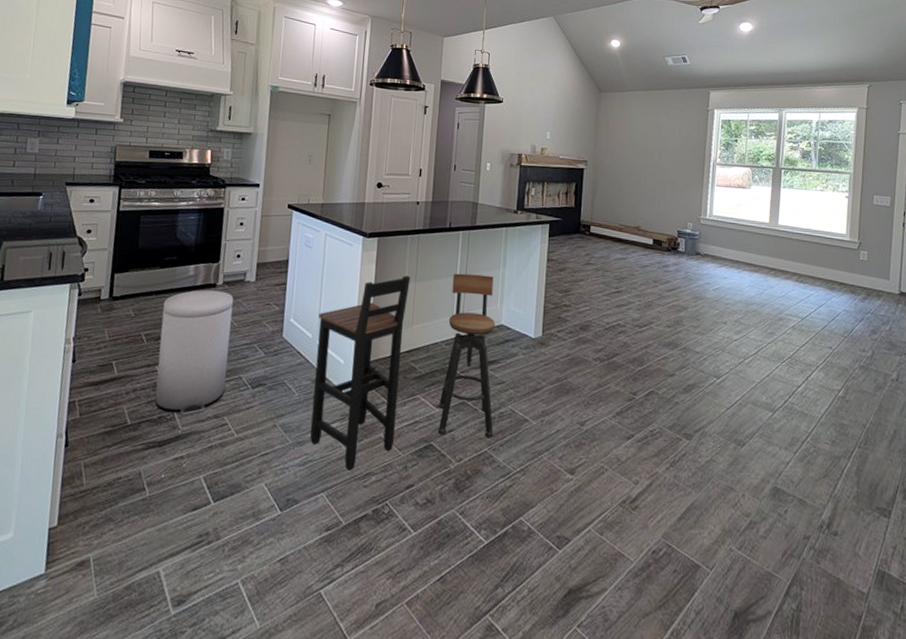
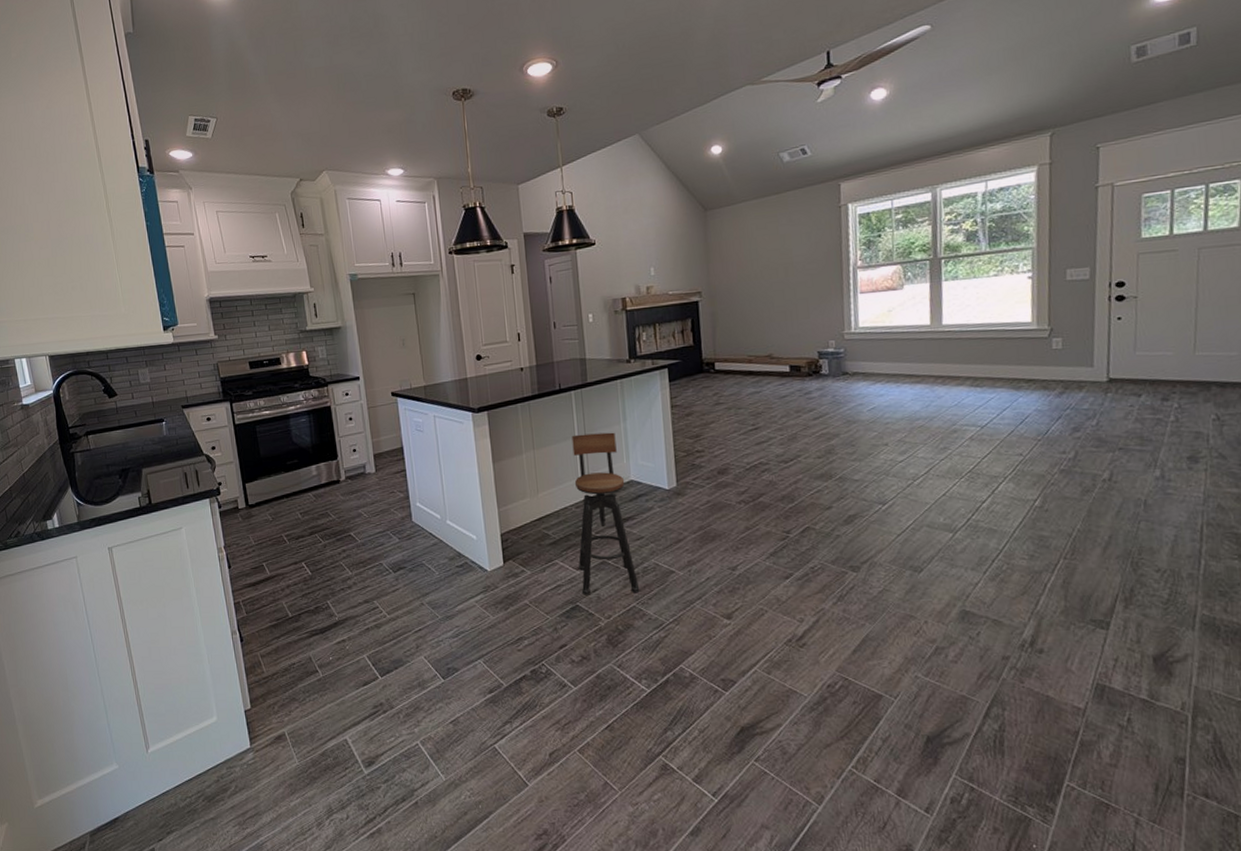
pedal bin: present [154,290,234,417] -> none [295,486,370,605]
bar stool: present [309,275,411,471] -> none [443,445,540,637]

